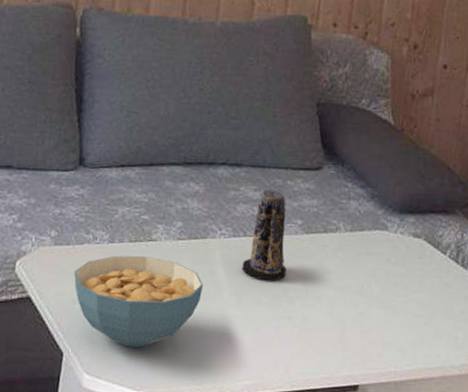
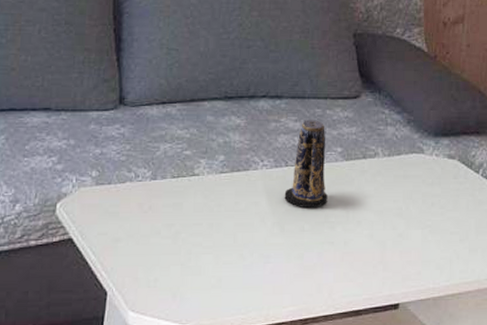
cereal bowl: present [74,255,204,348] -> none [116,190,247,282]

